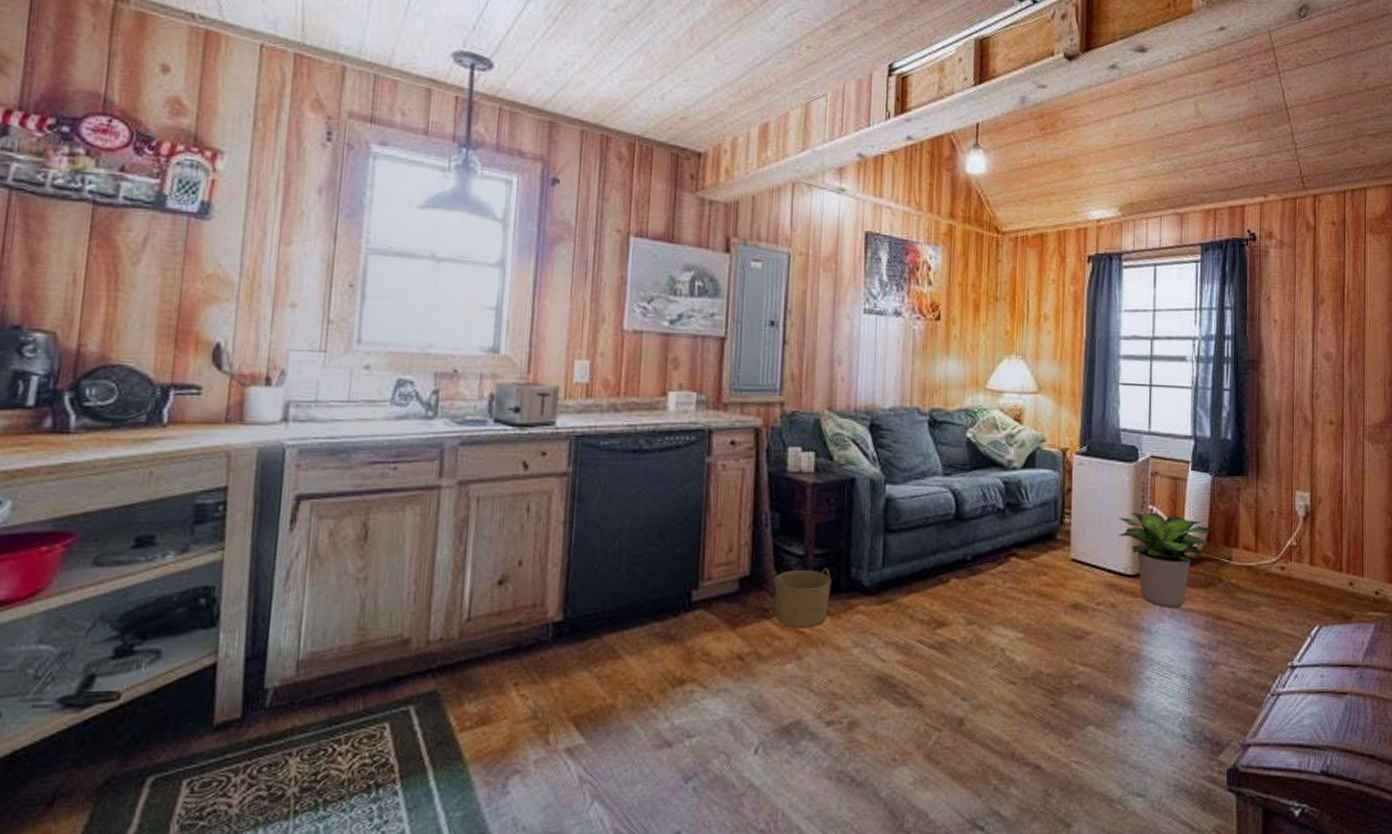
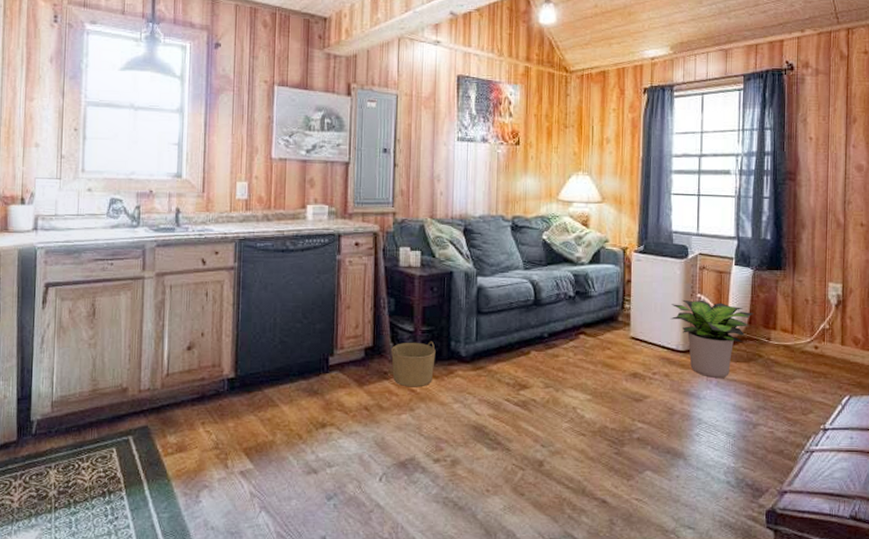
toaster: present [492,380,561,429] -> none [179,198,227,234]

